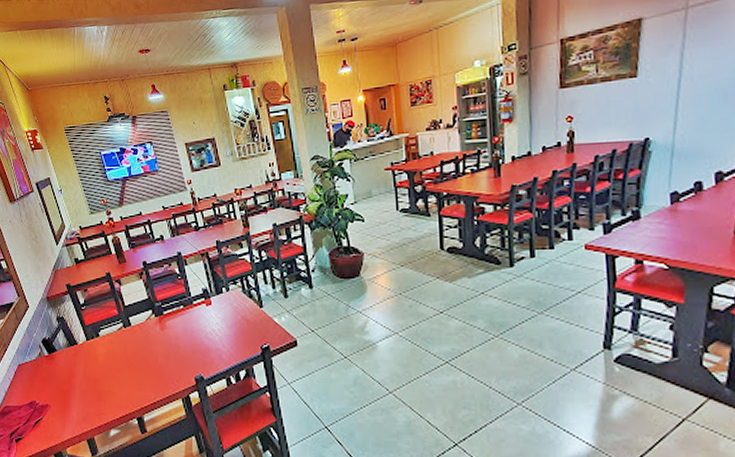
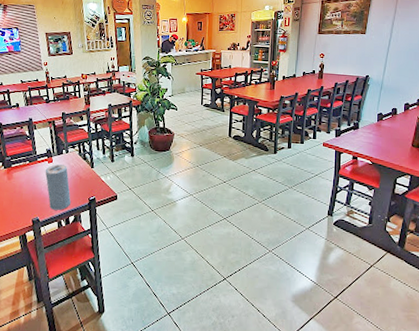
decorative vase: none [203,307,239,364] -> present [45,164,71,210]

